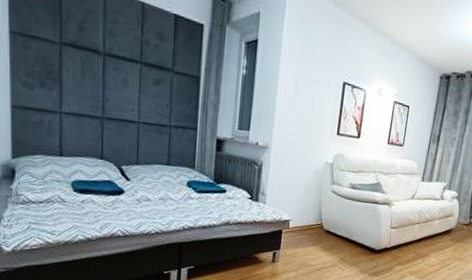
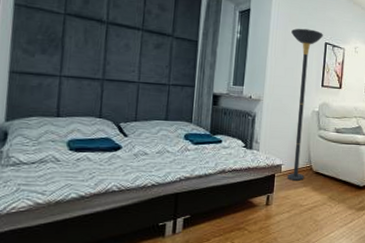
floor lamp: none [295,64,342,239] -> present [287,28,323,181]

